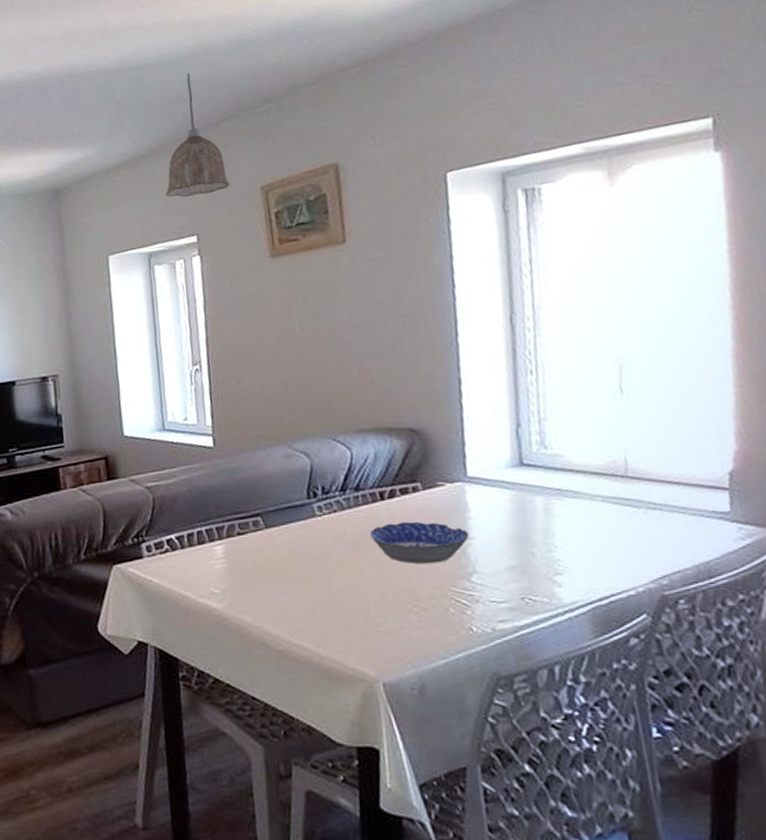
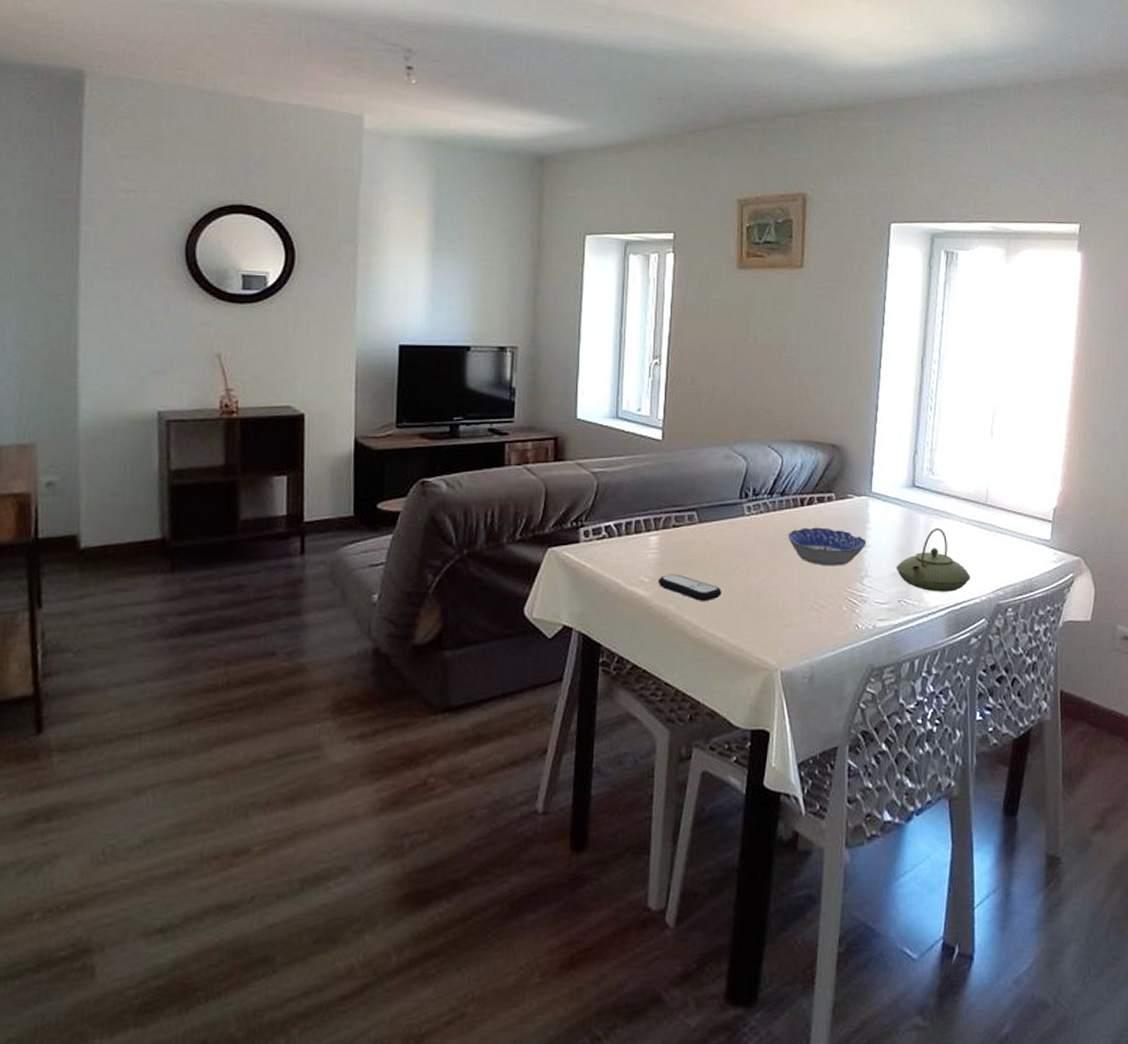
pendant lamp: present [165,73,231,197] -> none [650,74,711,196]
remote control: none [229,583,302,610] -> present [657,574,722,601]
teapot: none [512,510,618,586] -> present [896,528,970,592]

